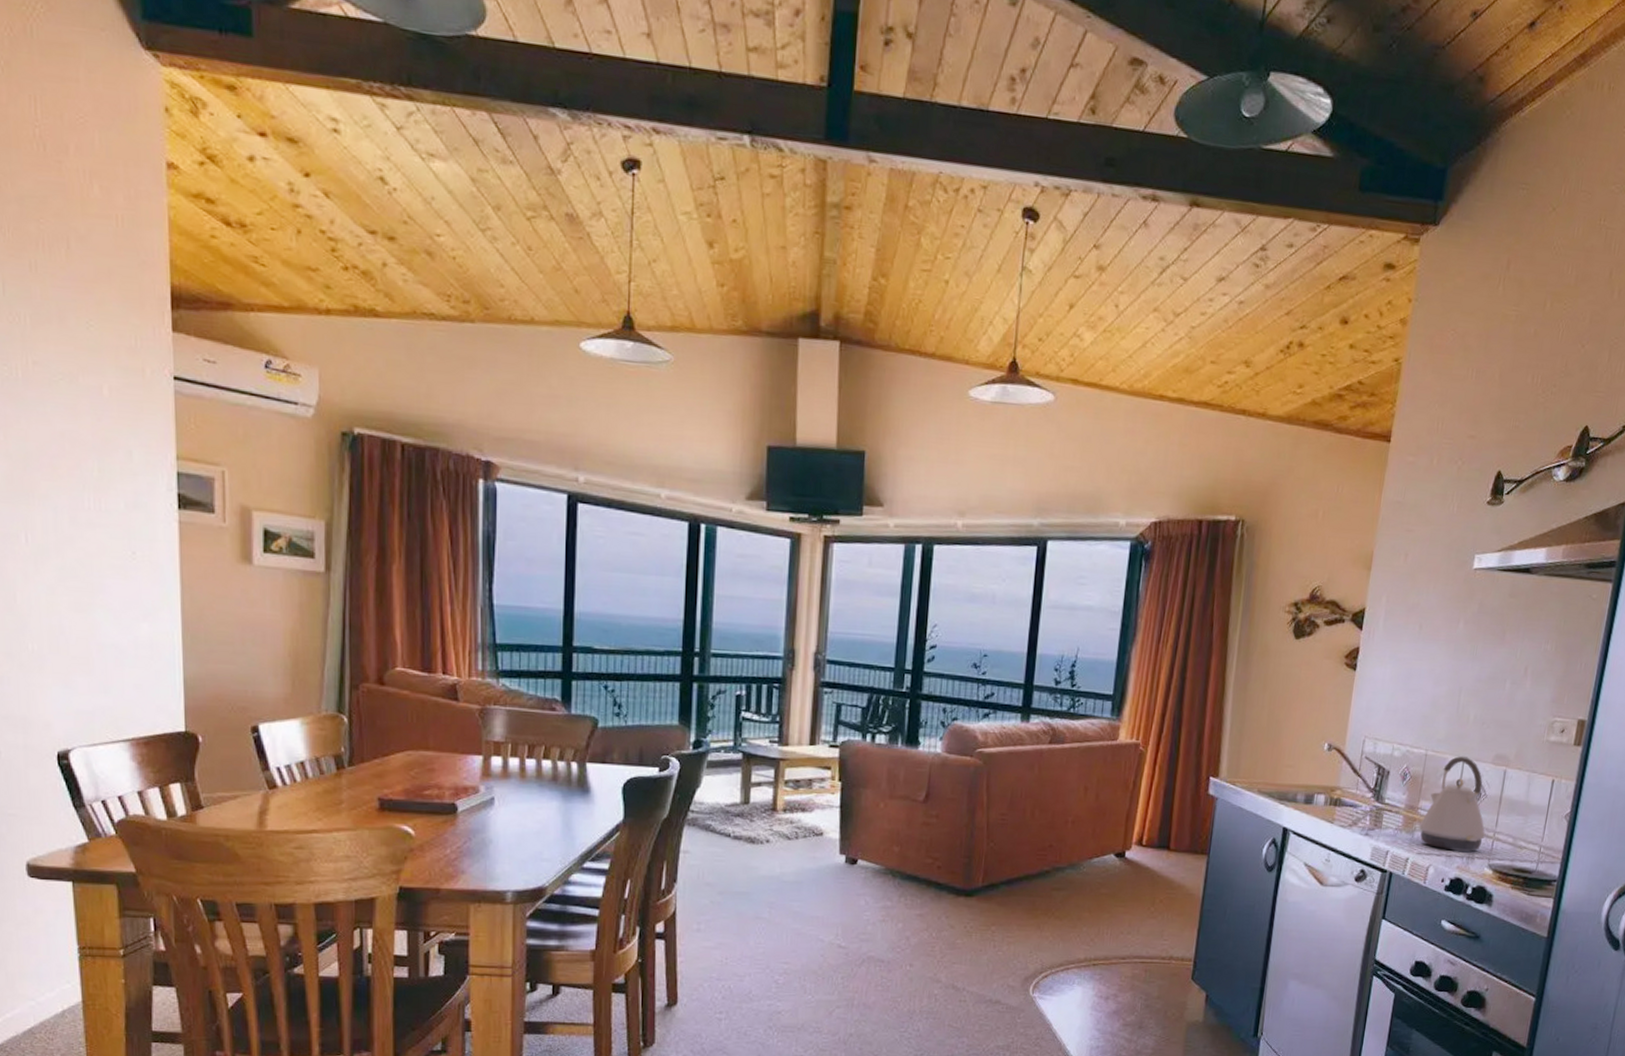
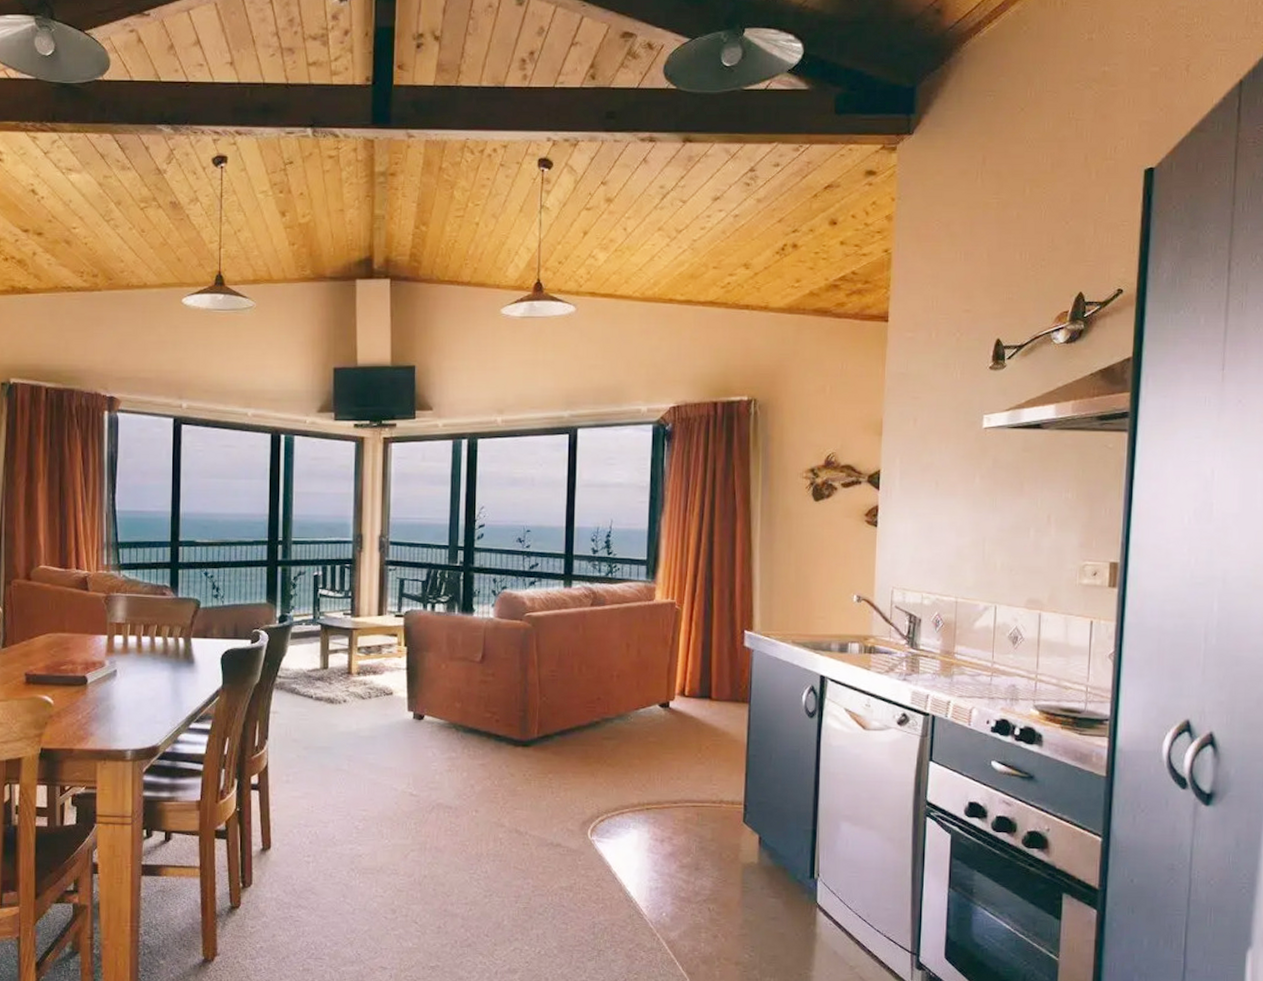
kettle: present [1419,756,1486,852] -> none [957,602,1028,693]

